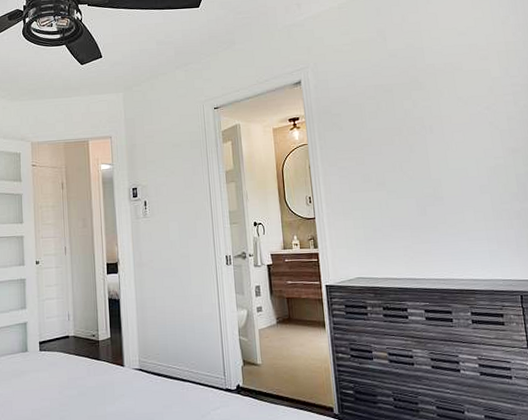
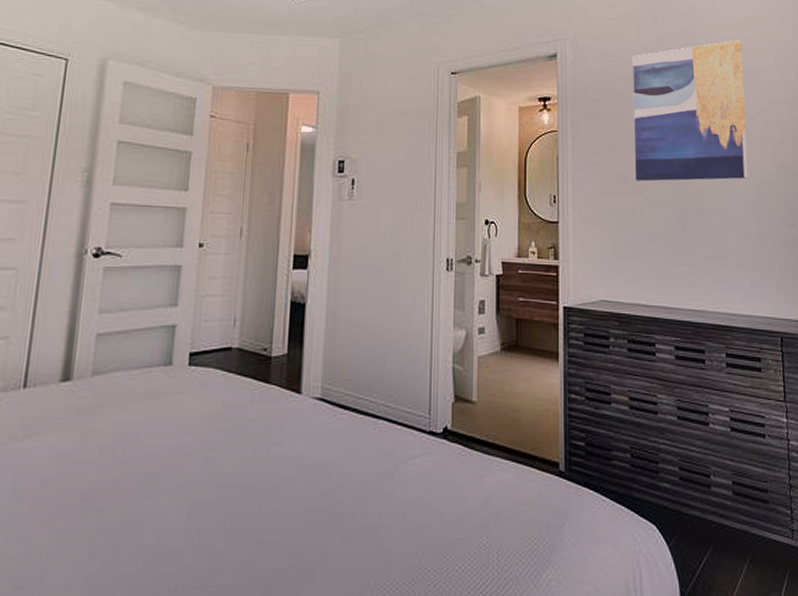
wall art: none [367,46,481,178] -> present [632,40,749,182]

